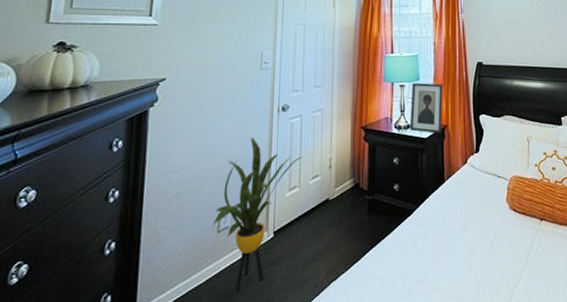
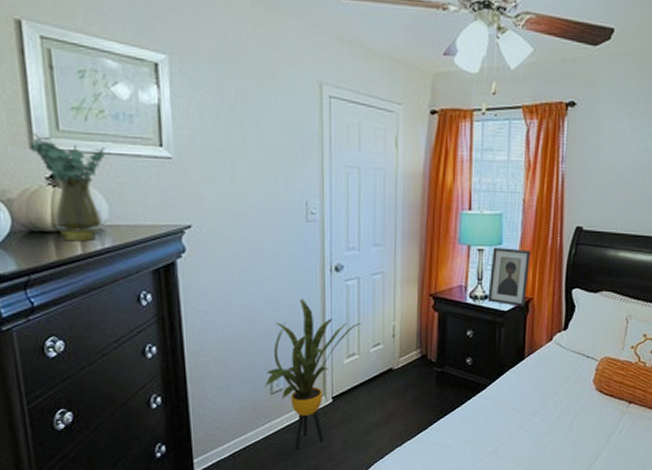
vase: none [45,12,107,98] -> present [29,134,106,242]

